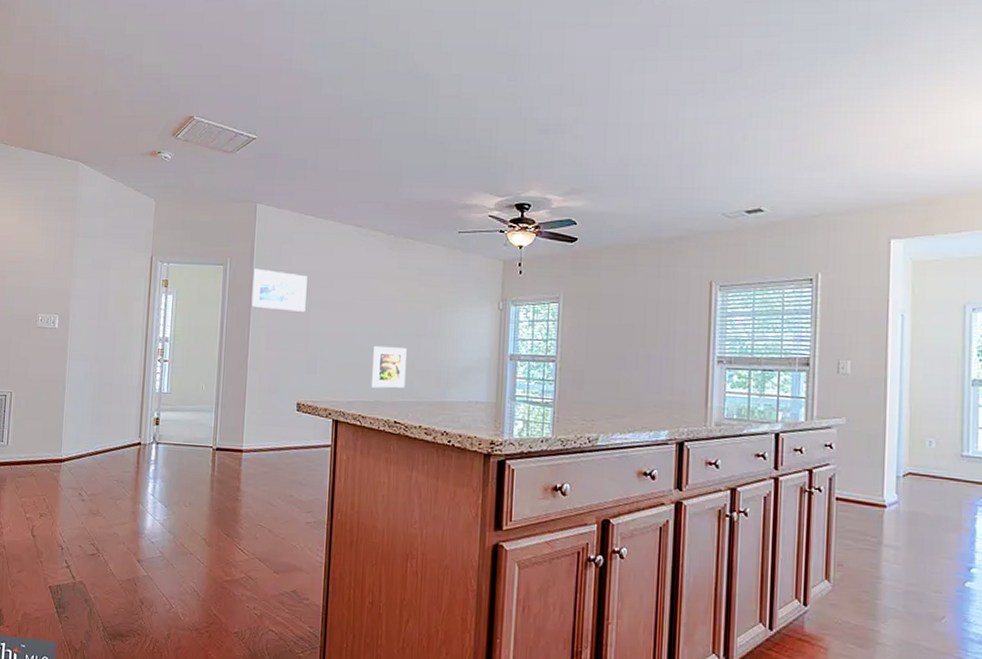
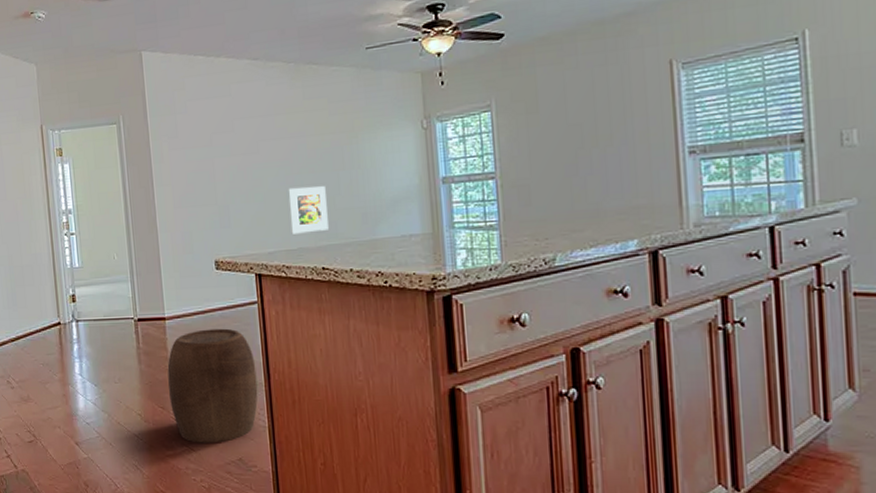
stool: none [235,465,321,574] -> present [167,328,258,443]
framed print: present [251,268,307,312] -> none [148,122,210,165]

